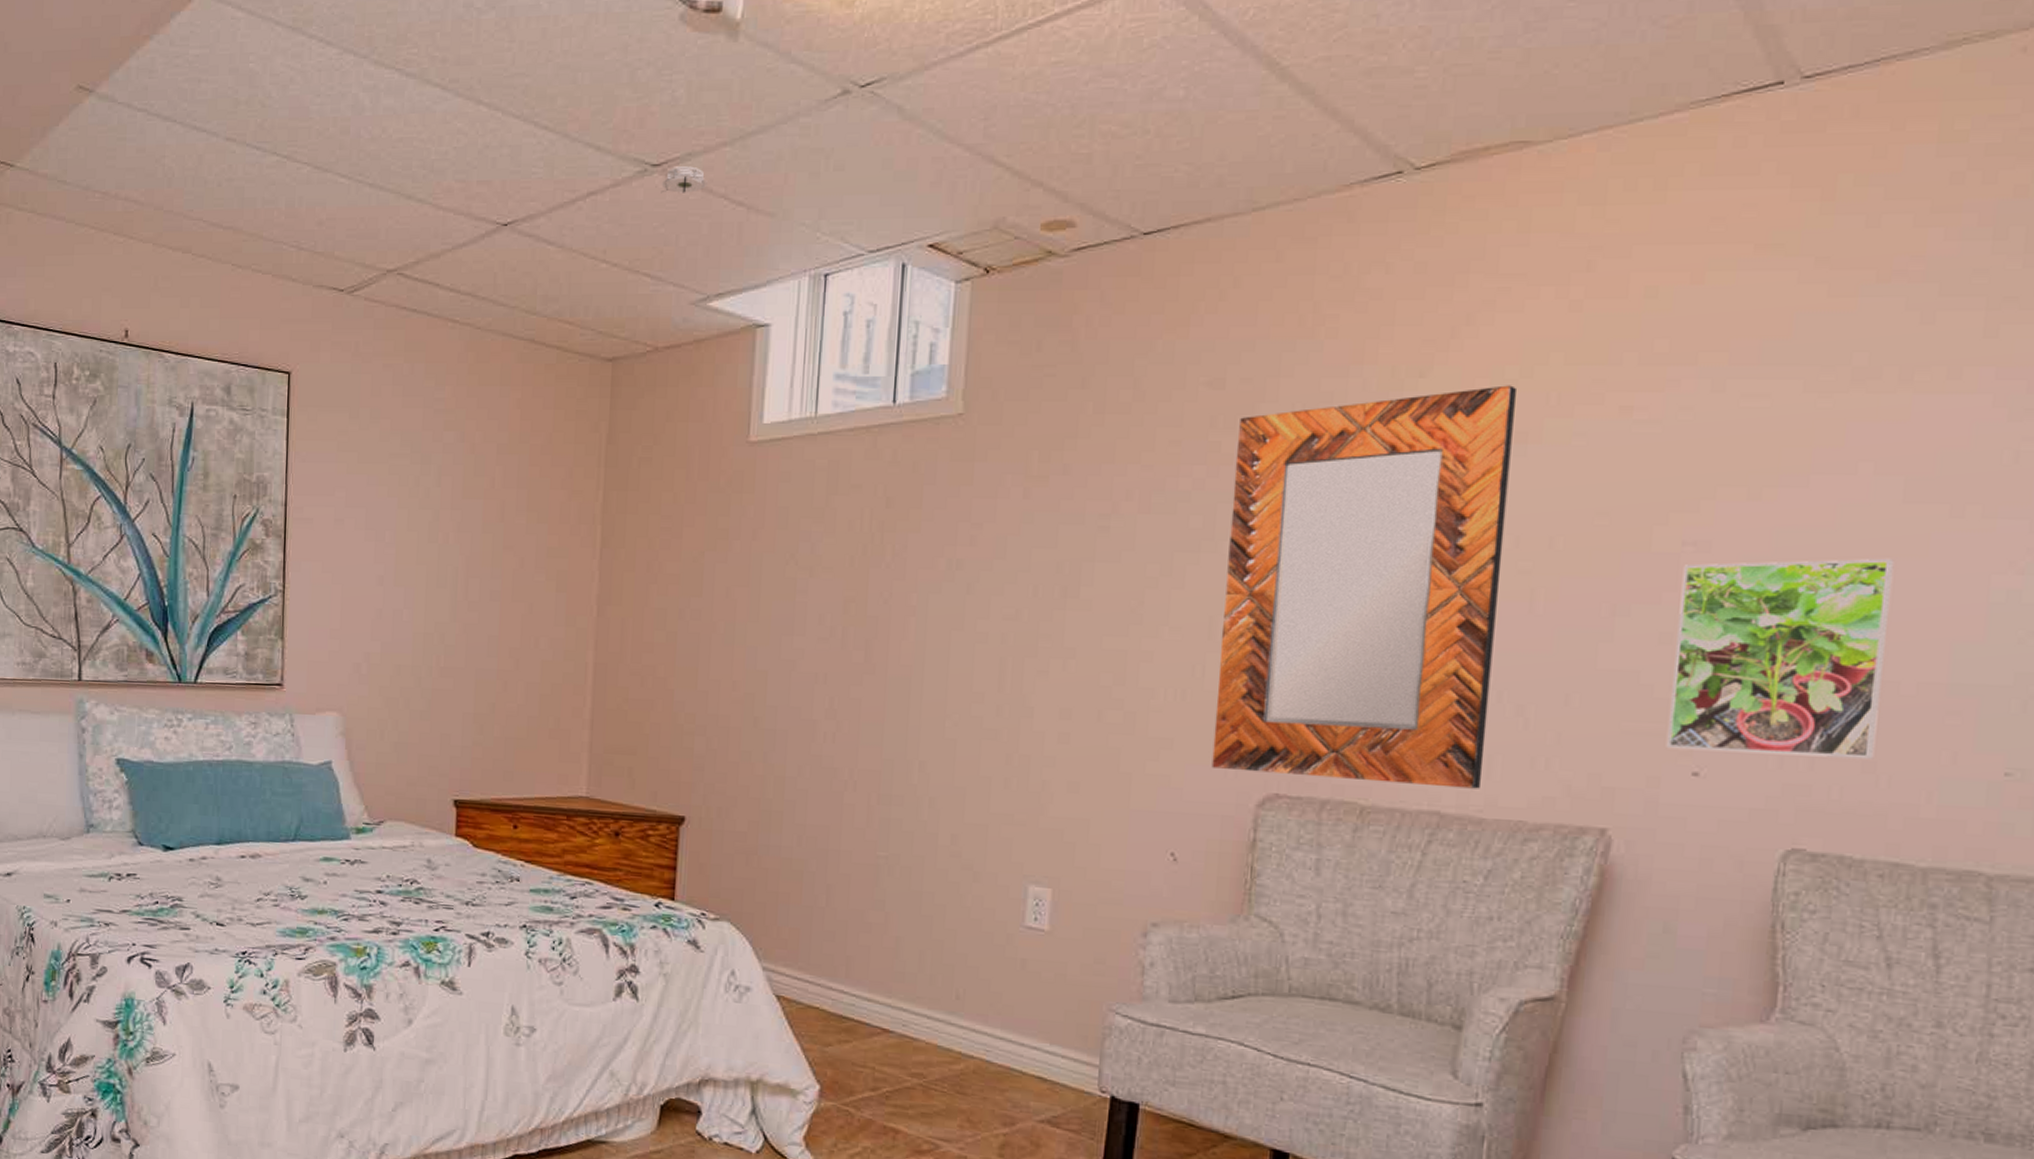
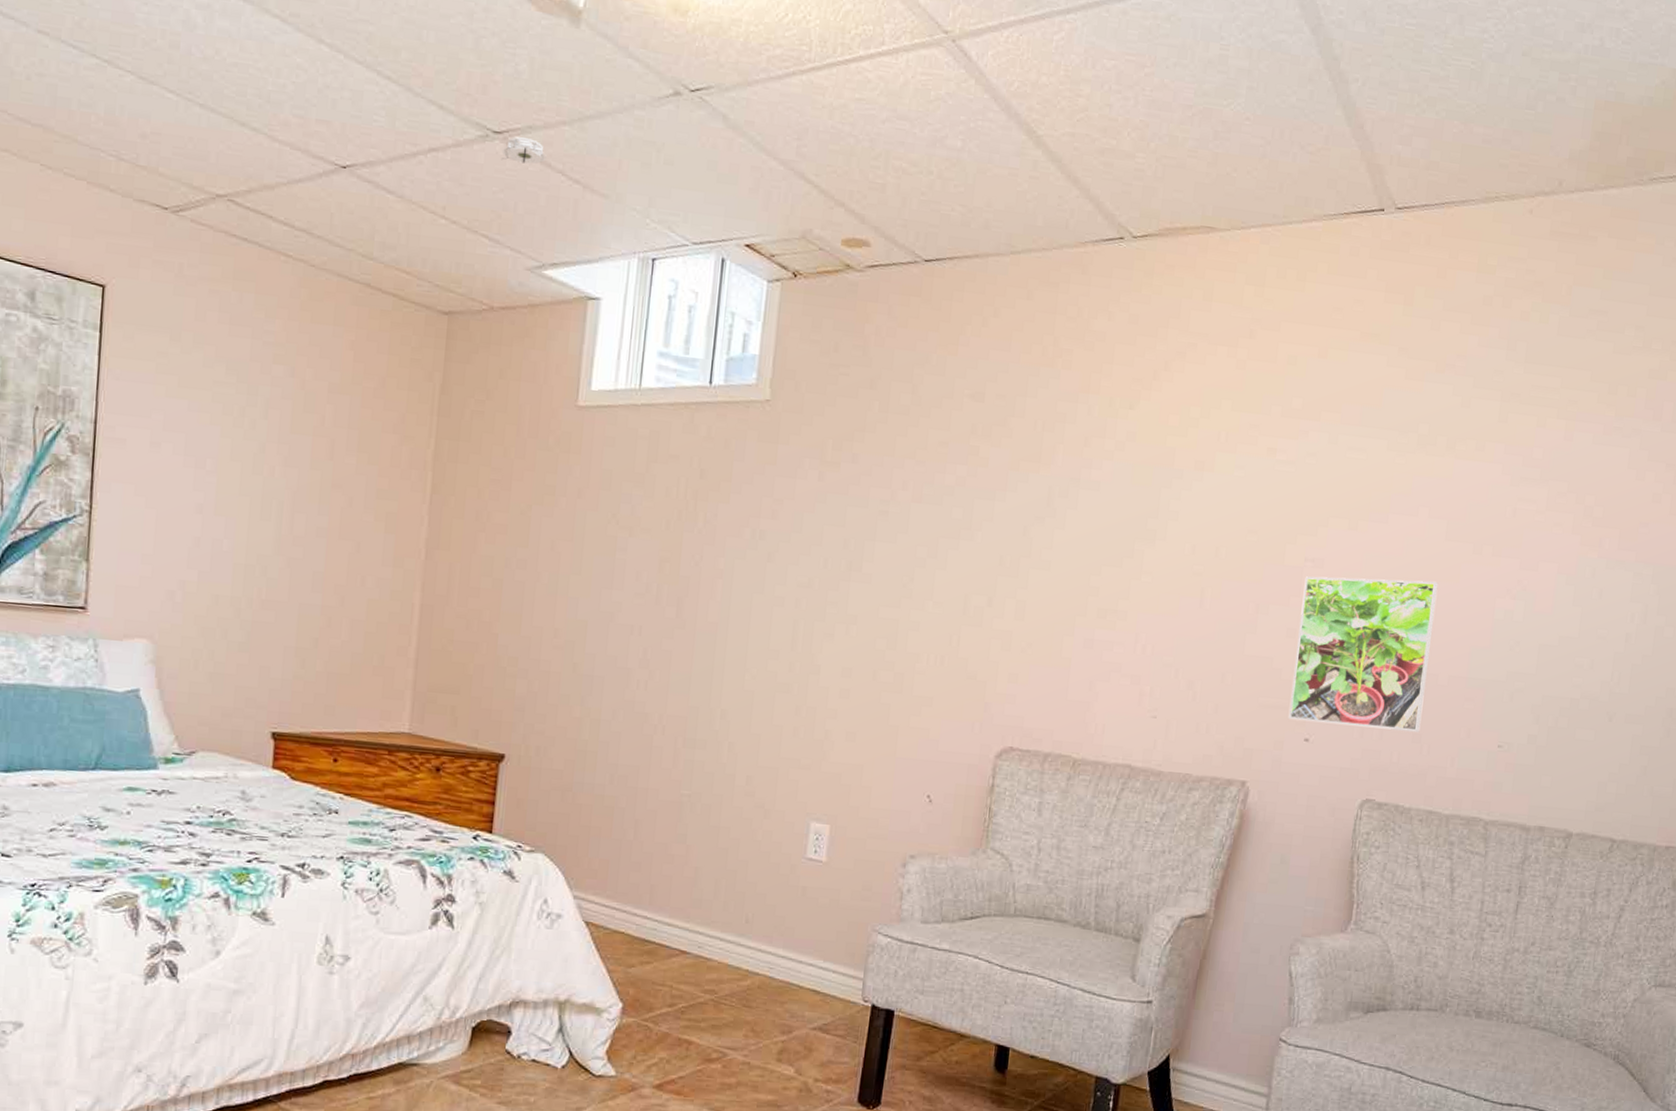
home mirror: present [1211,385,1516,789] -> none [962,422,1198,747]

